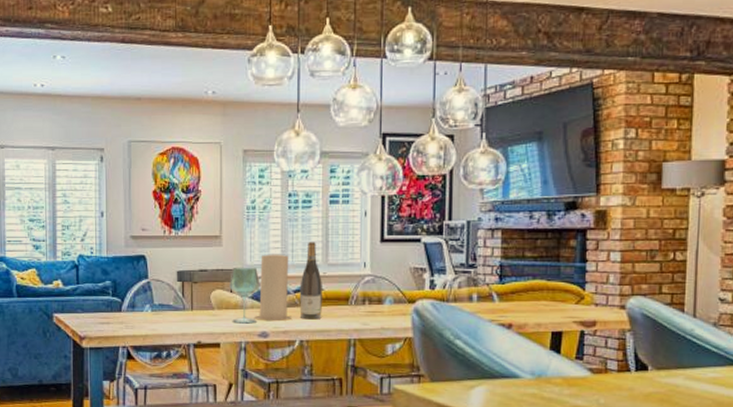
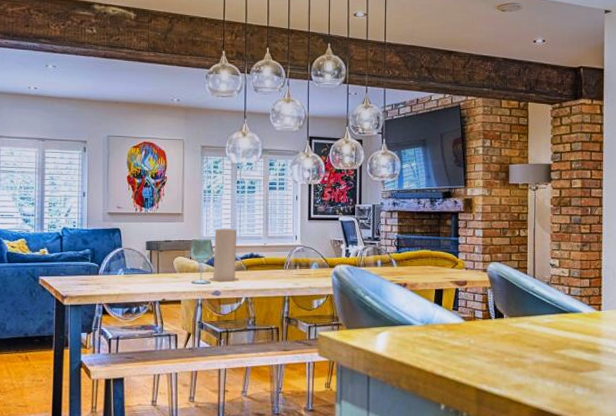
wine bottle: present [299,242,322,320] -> none [245,219,263,281]

